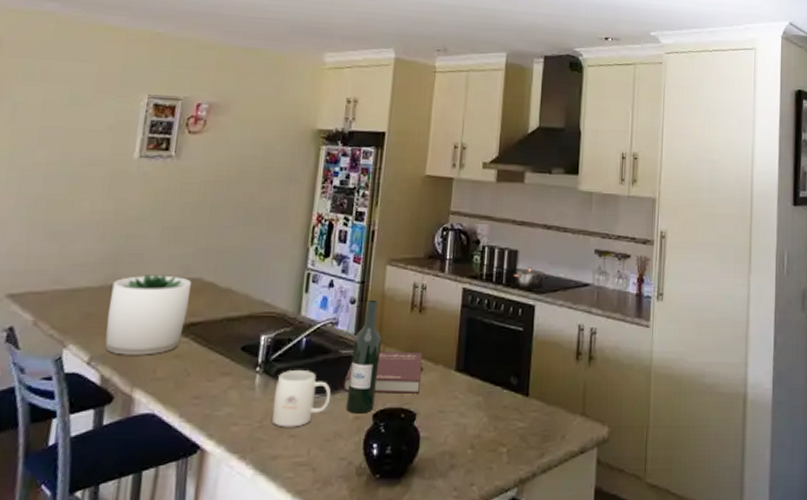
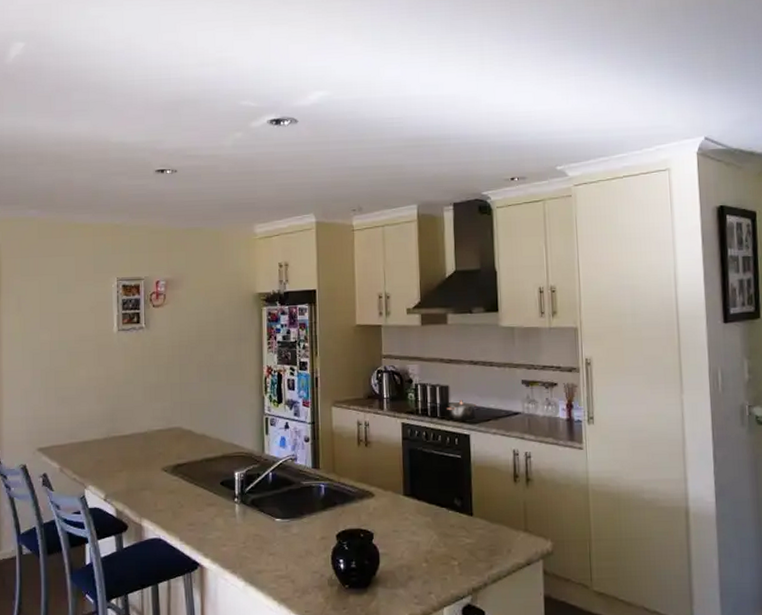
planter: present [104,273,192,355] -> none [113,425,174,493]
mug: present [271,369,332,428] -> none [252,499,299,547]
book: present [343,351,422,393] -> none [308,480,374,517]
wine bottle: present [346,299,382,414] -> none [312,437,337,535]

